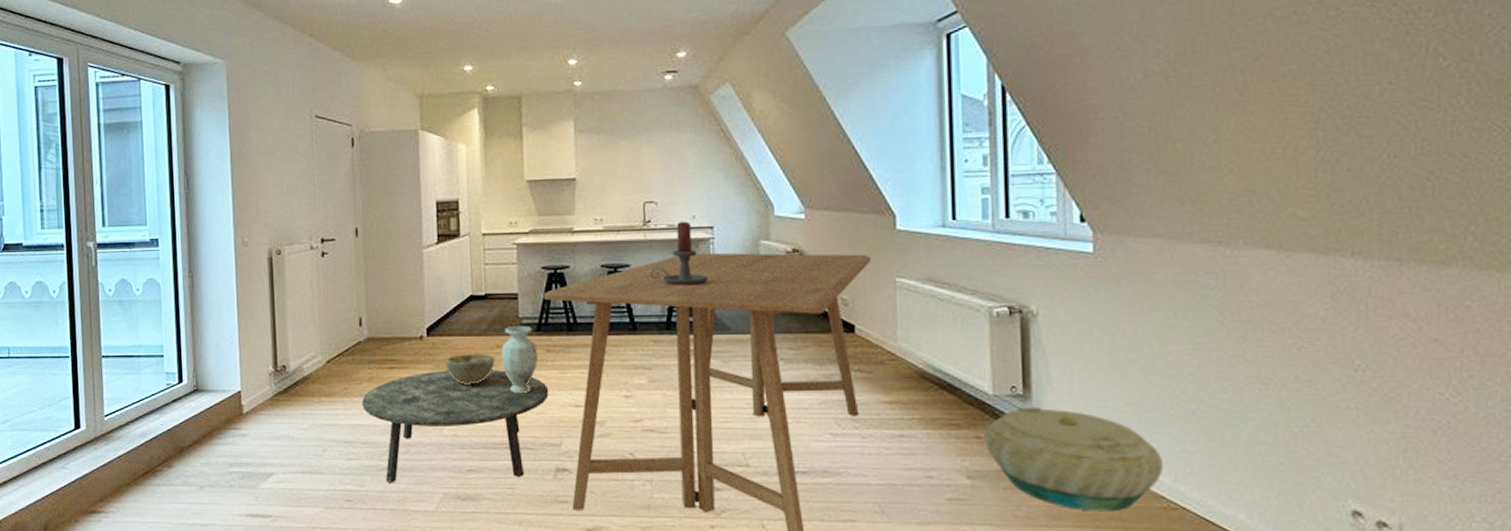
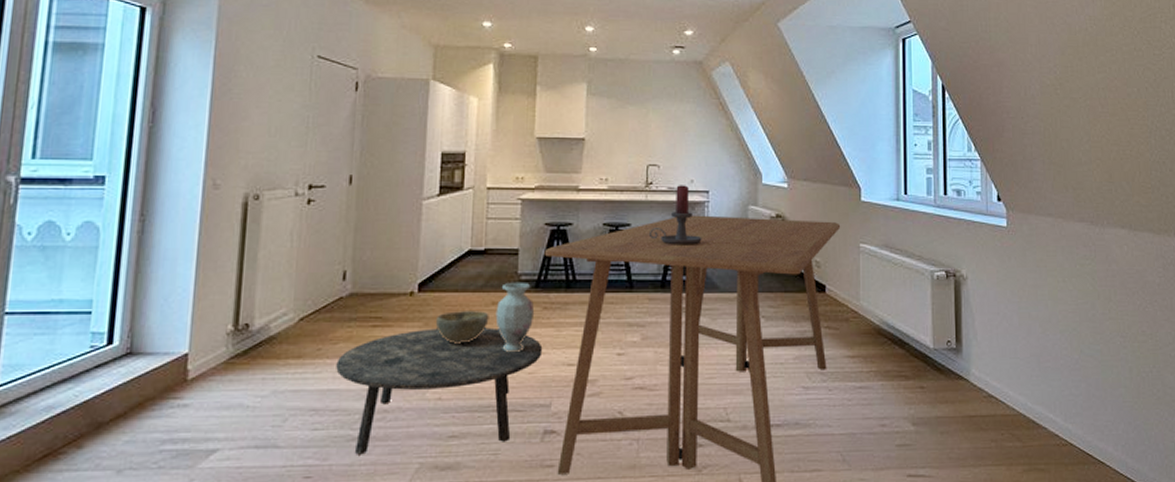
basket: present [984,406,1164,512] -> none [926,358,1057,451]

